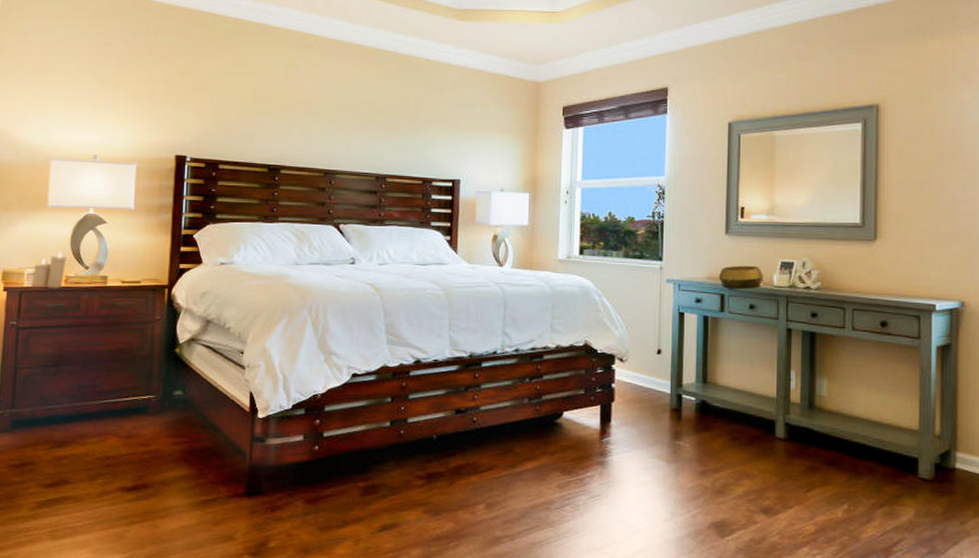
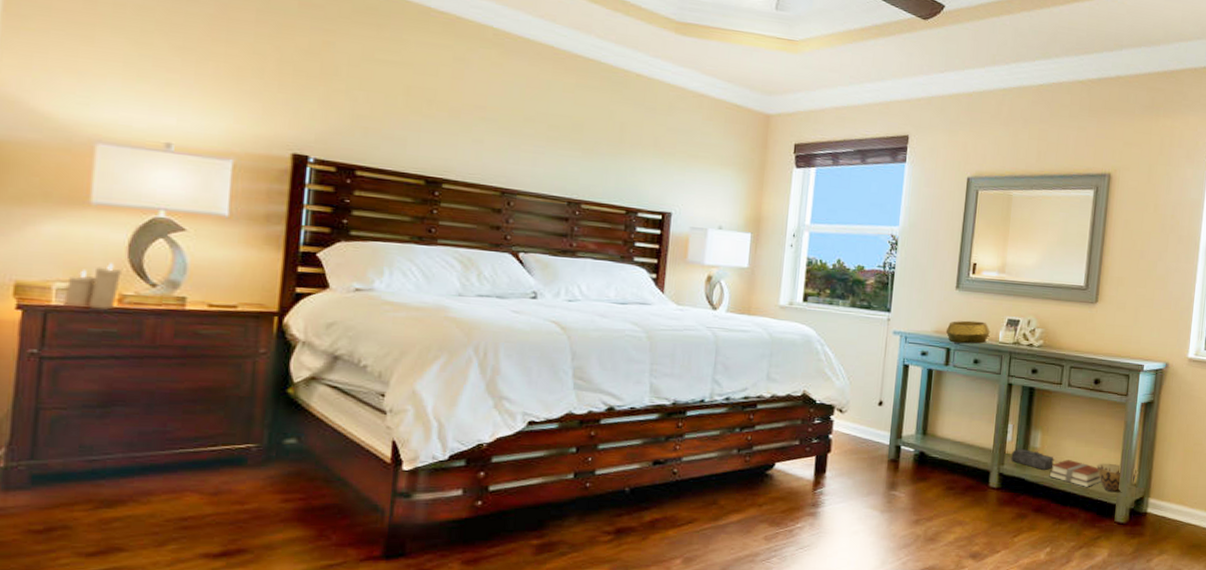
decorative box: none [797,396,844,421] -> present [1011,448,1054,471]
books: none [839,409,900,440] -> present [1049,460,1102,488]
woven basket: none [892,412,941,446] -> present [1097,463,1138,493]

